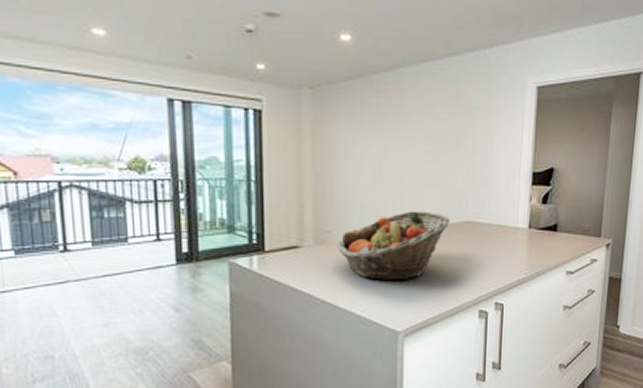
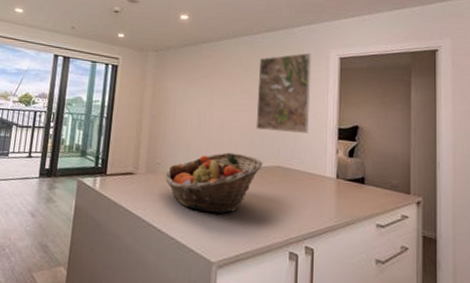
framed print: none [441,81,506,182] -> present [255,52,312,134]

